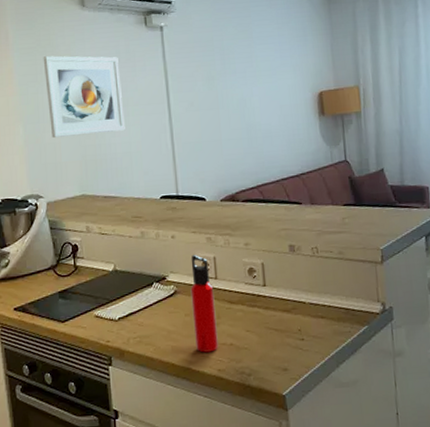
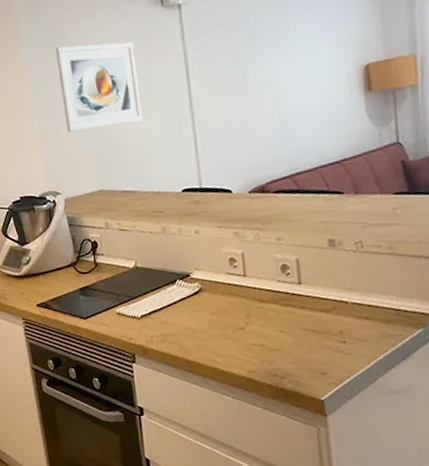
water bottle: present [190,254,219,353] -> none [216,250,248,353]

